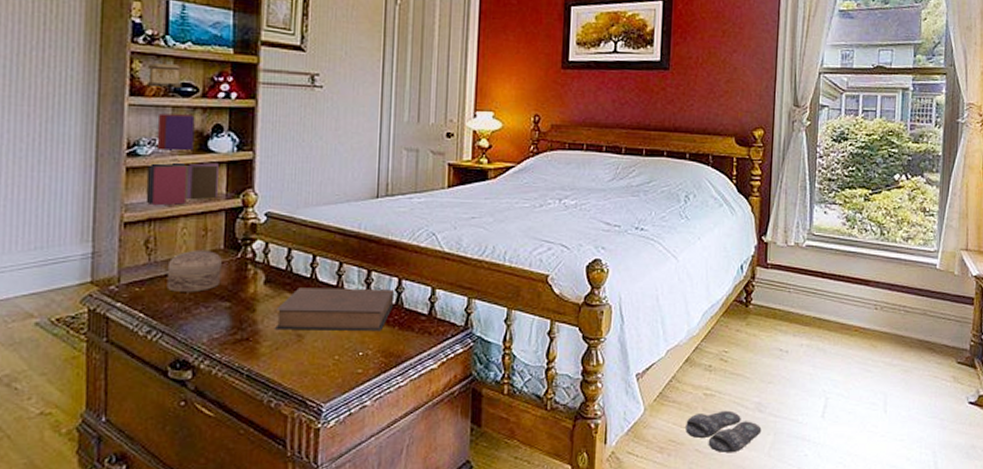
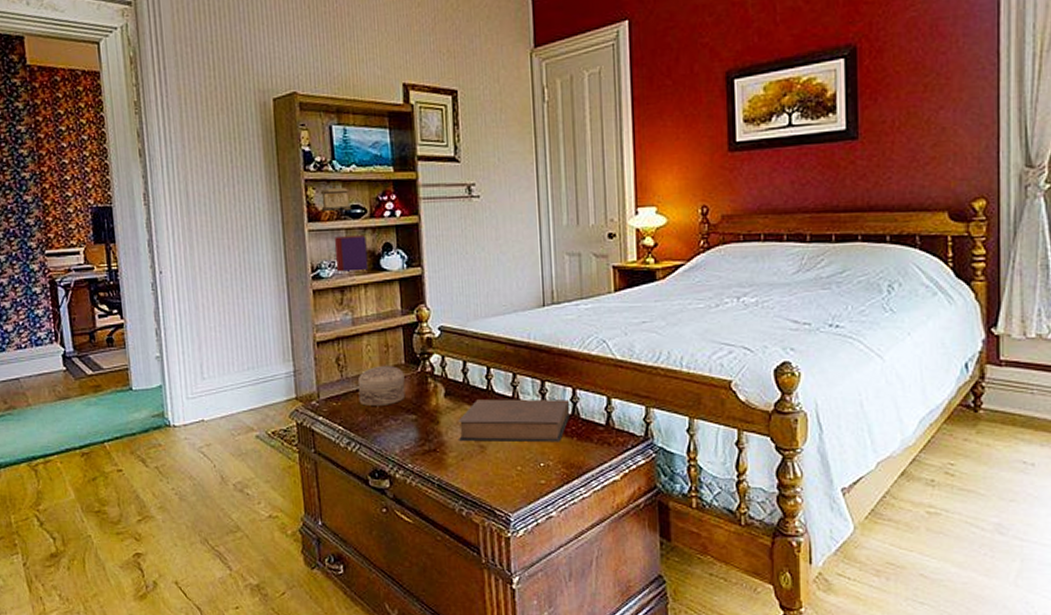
books: present [145,160,188,206] -> none [330,280,368,325]
books: present [185,162,219,201] -> none [364,279,394,318]
slippers: present [685,410,762,452] -> none [906,531,1004,579]

